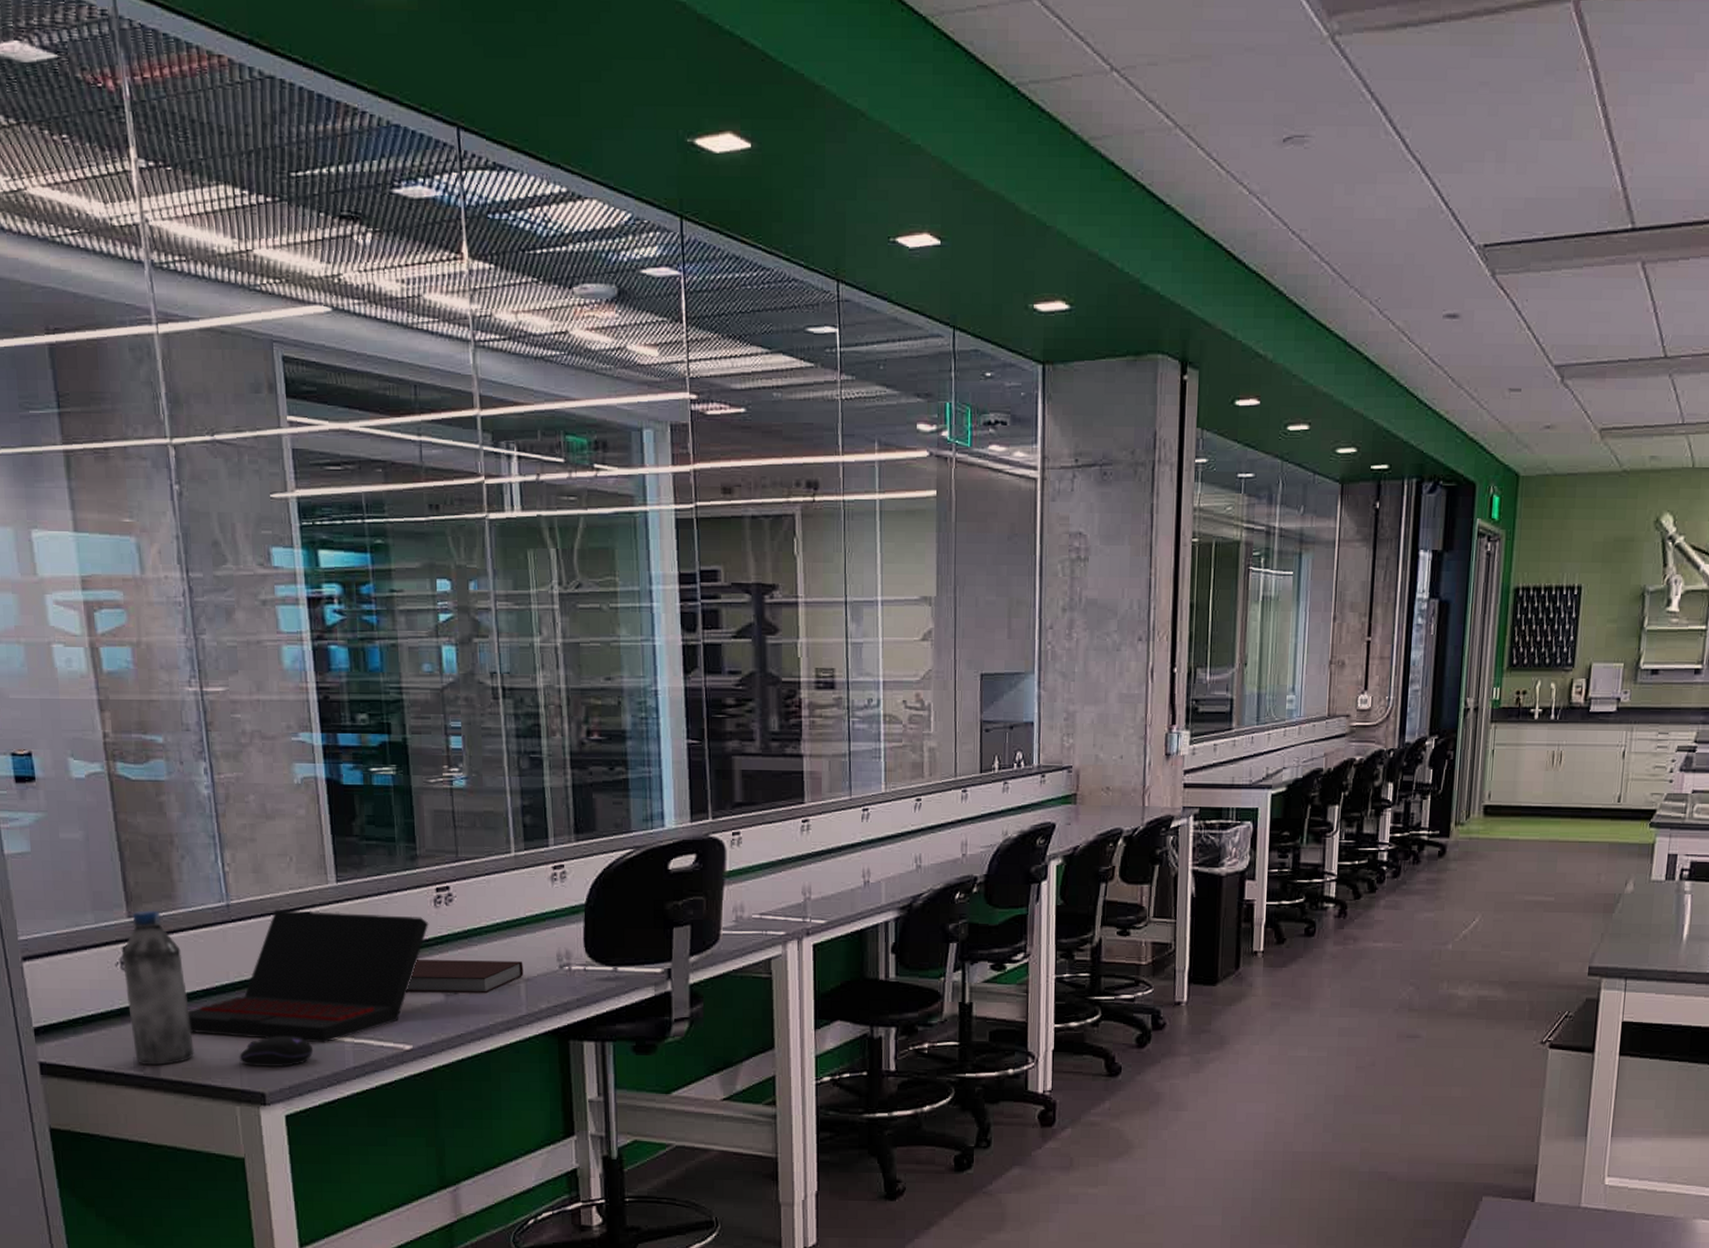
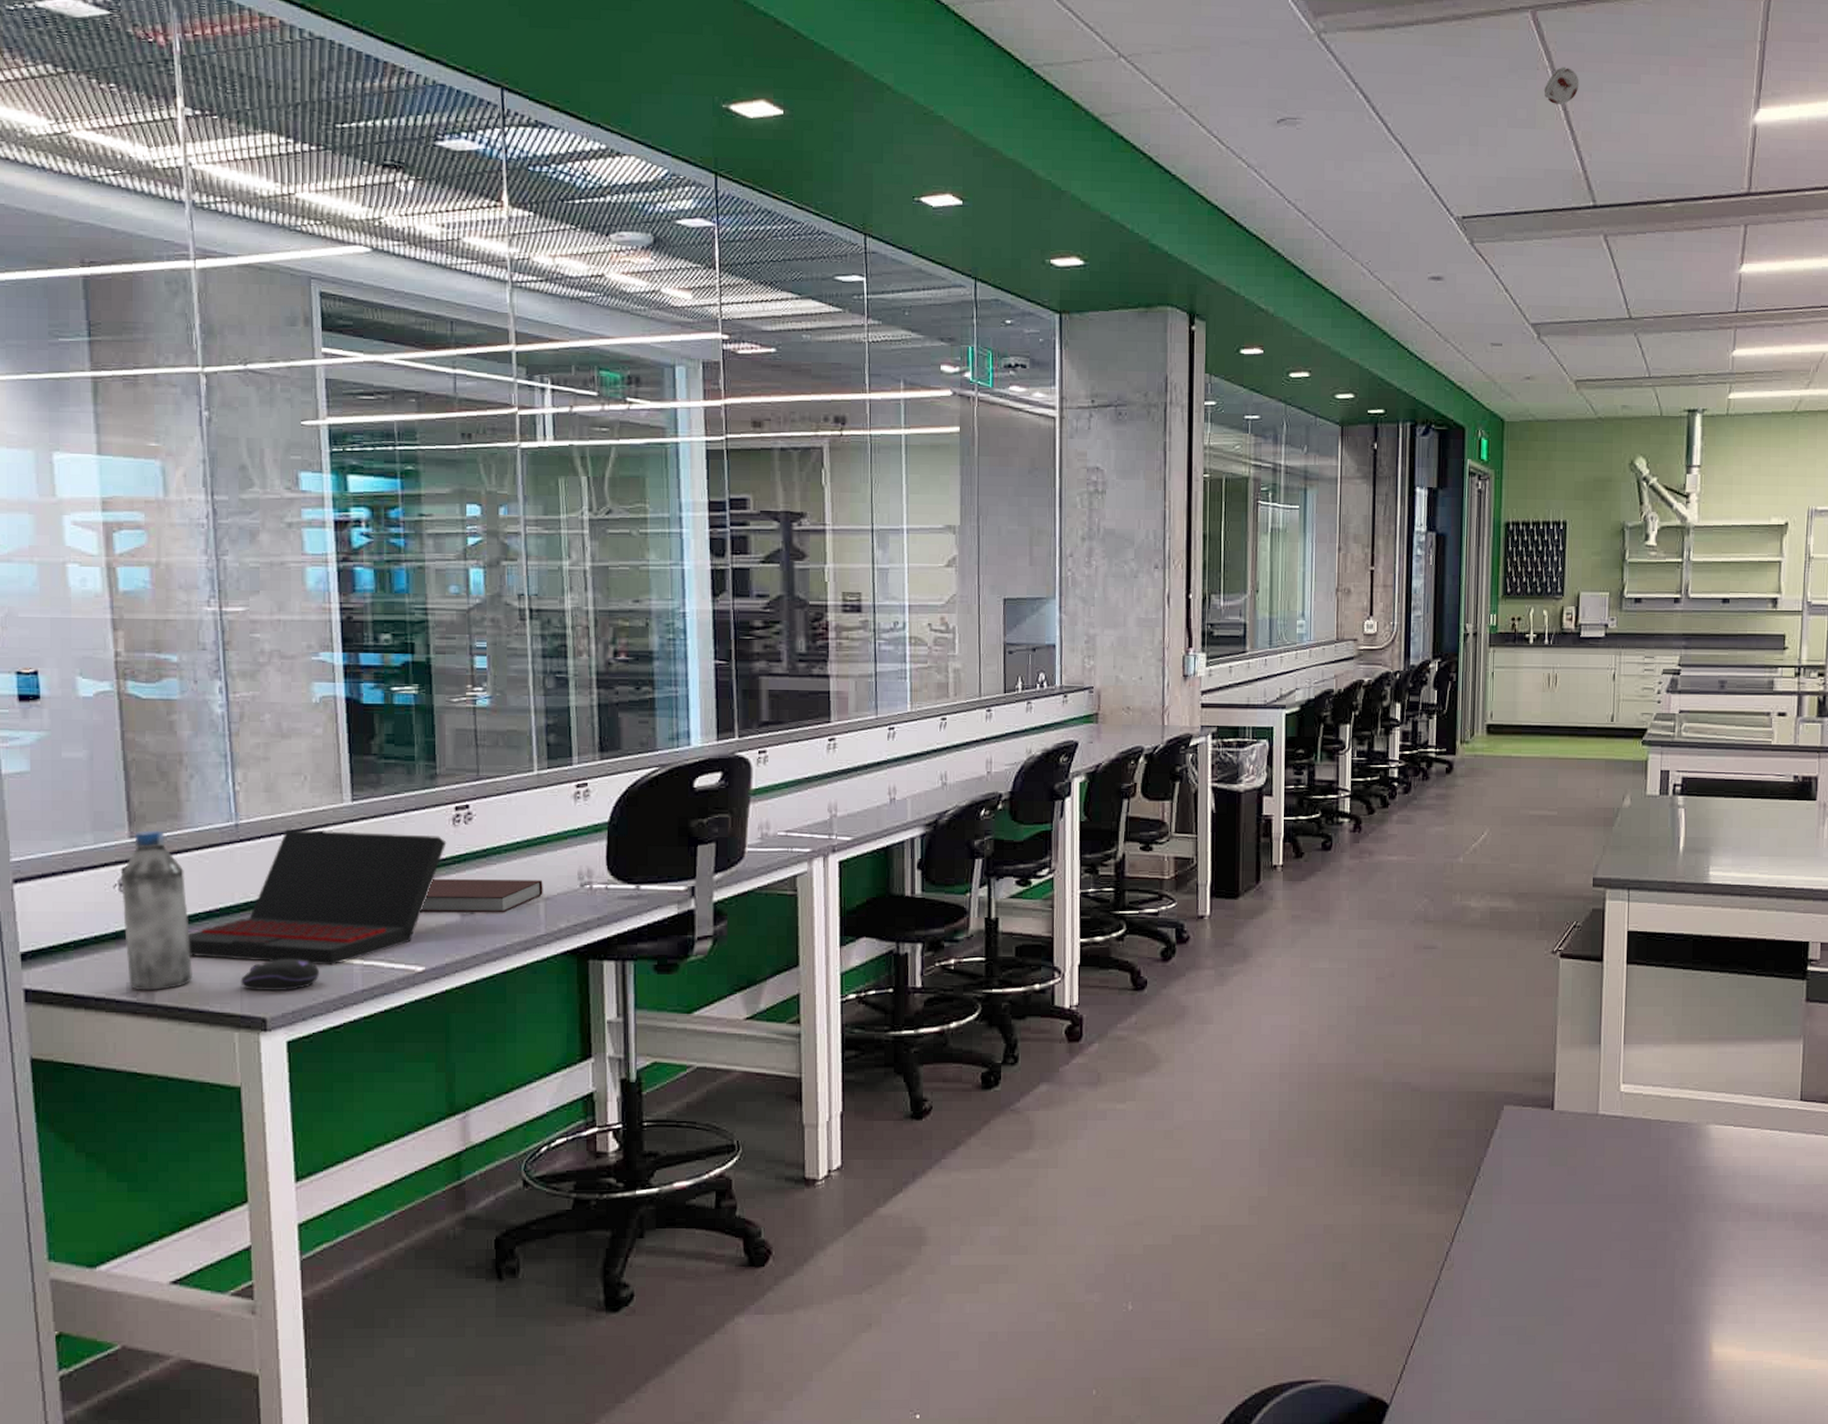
smoke detector: none [1583,65,1624,111] -> present [1544,66,1579,104]

